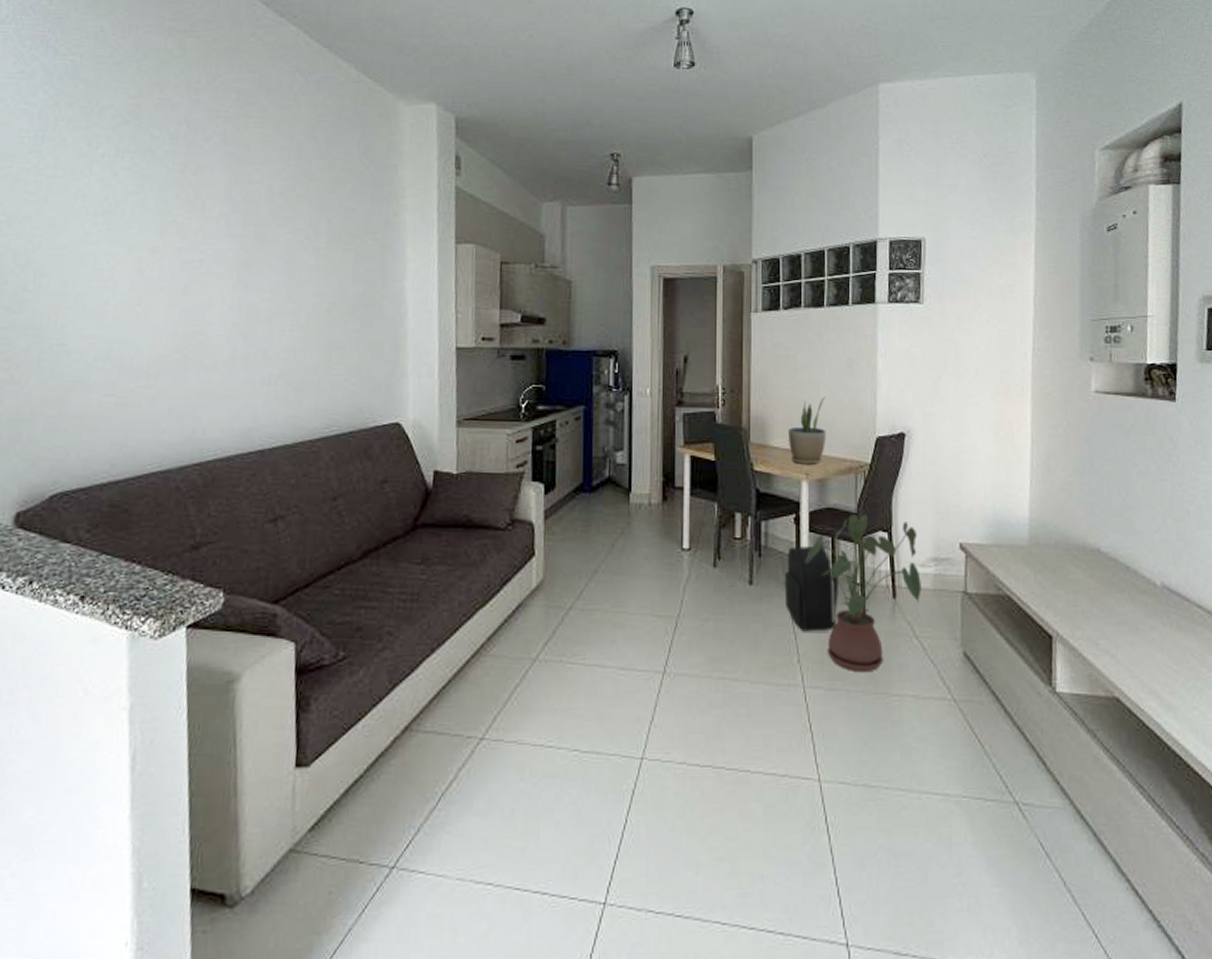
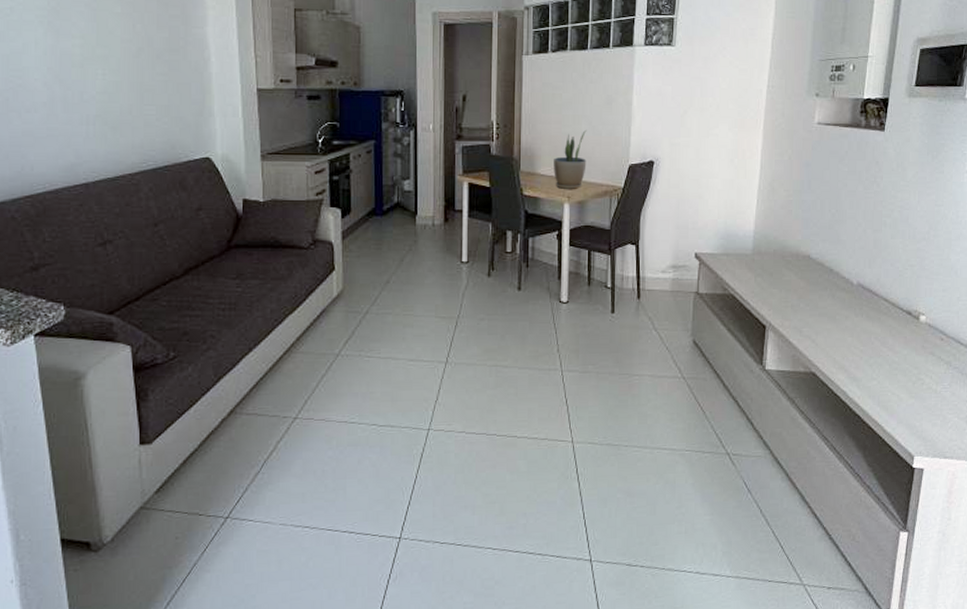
backpack: present [784,540,838,632] -> none [547,253,593,327]
house plant: present [806,514,922,673] -> none [566,231,661,359]

